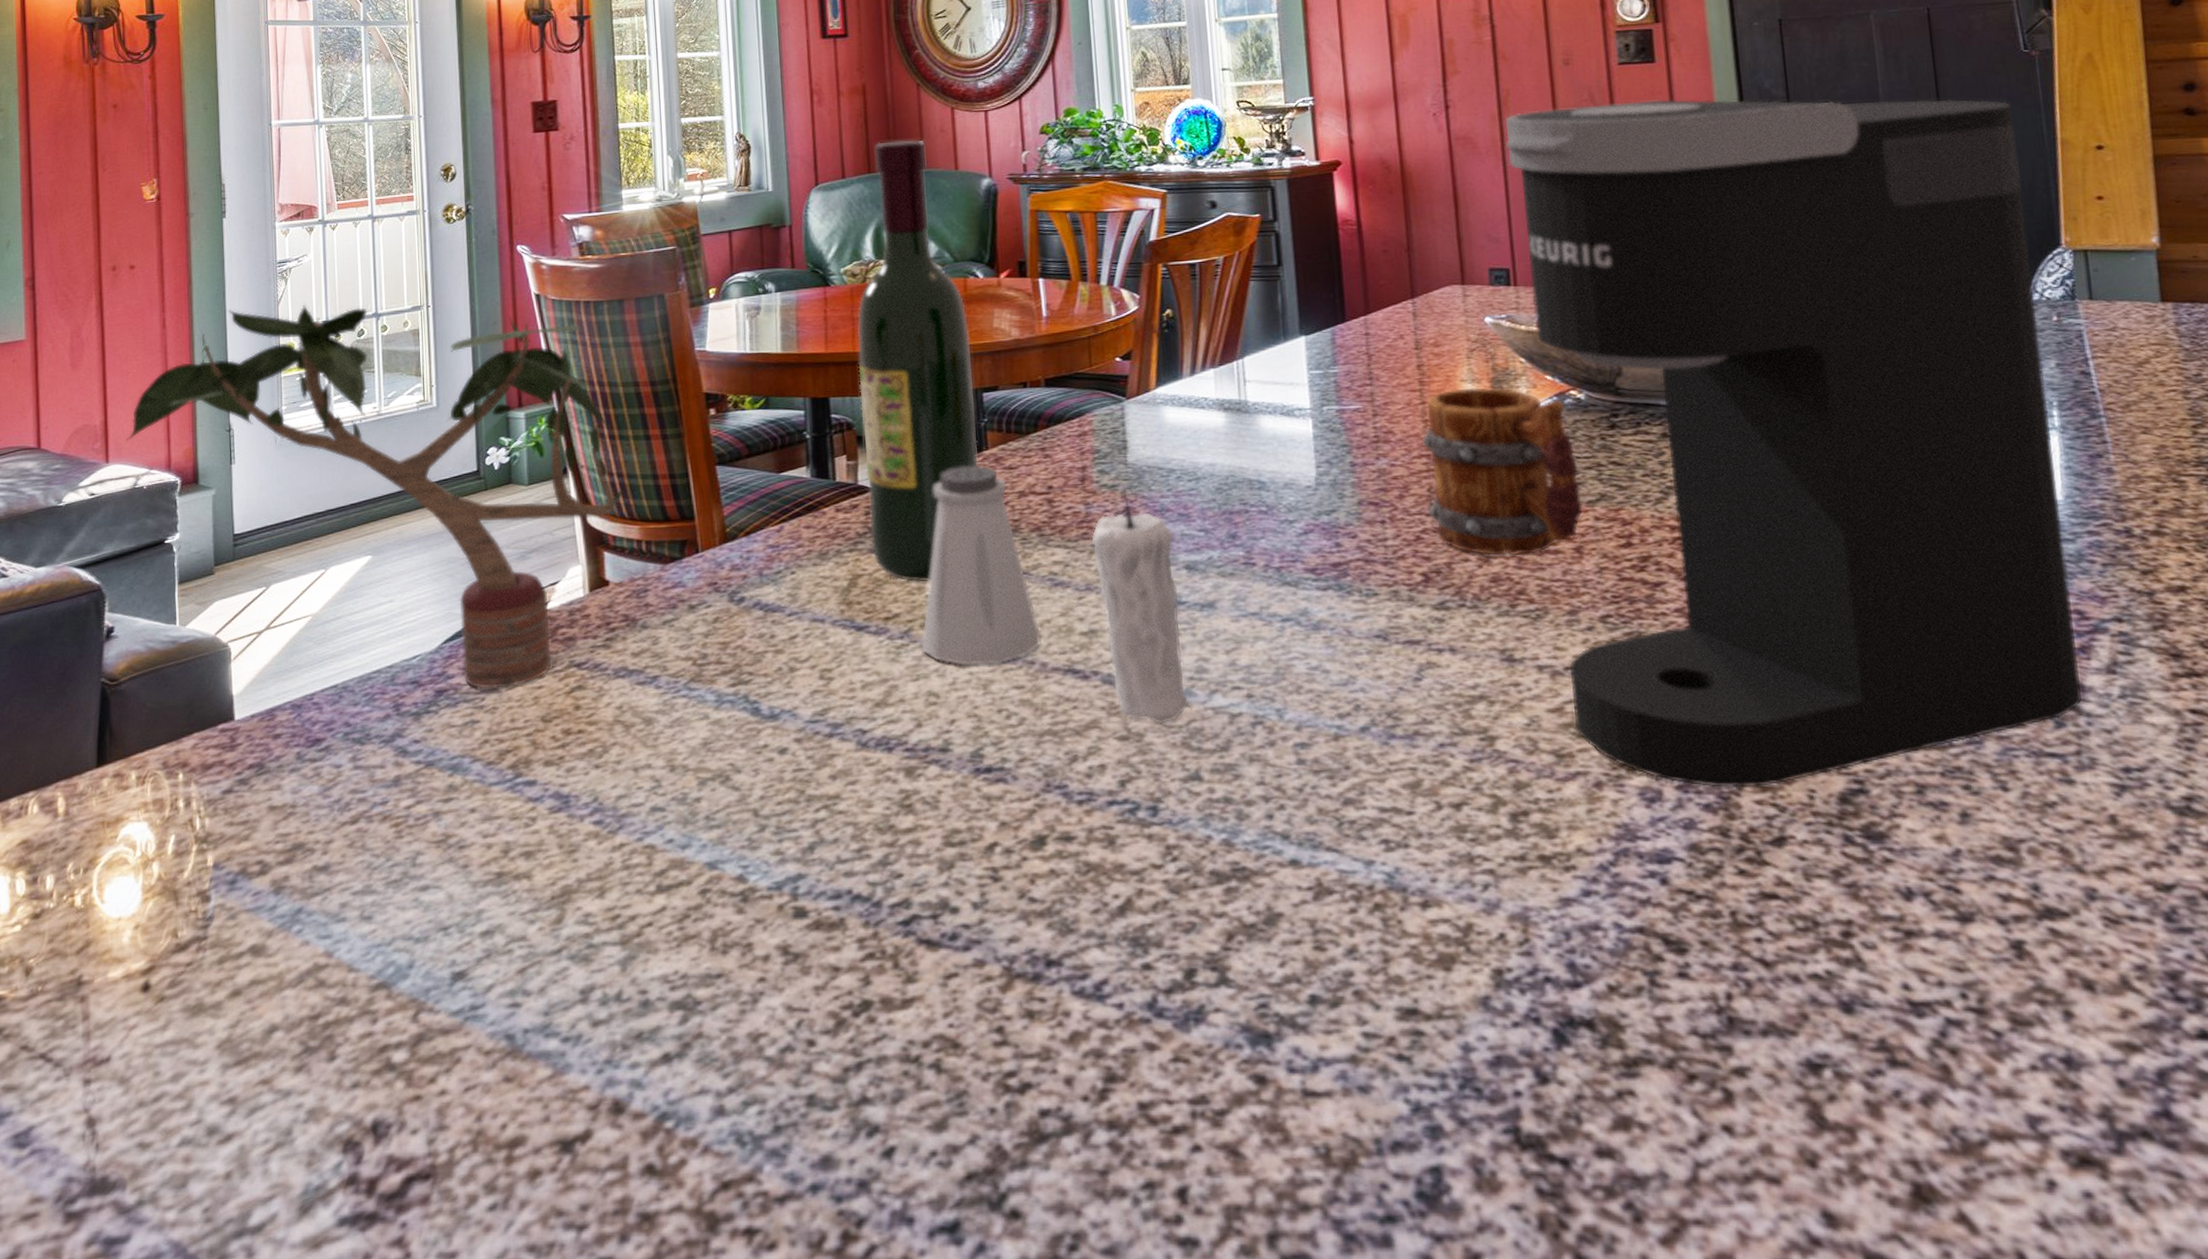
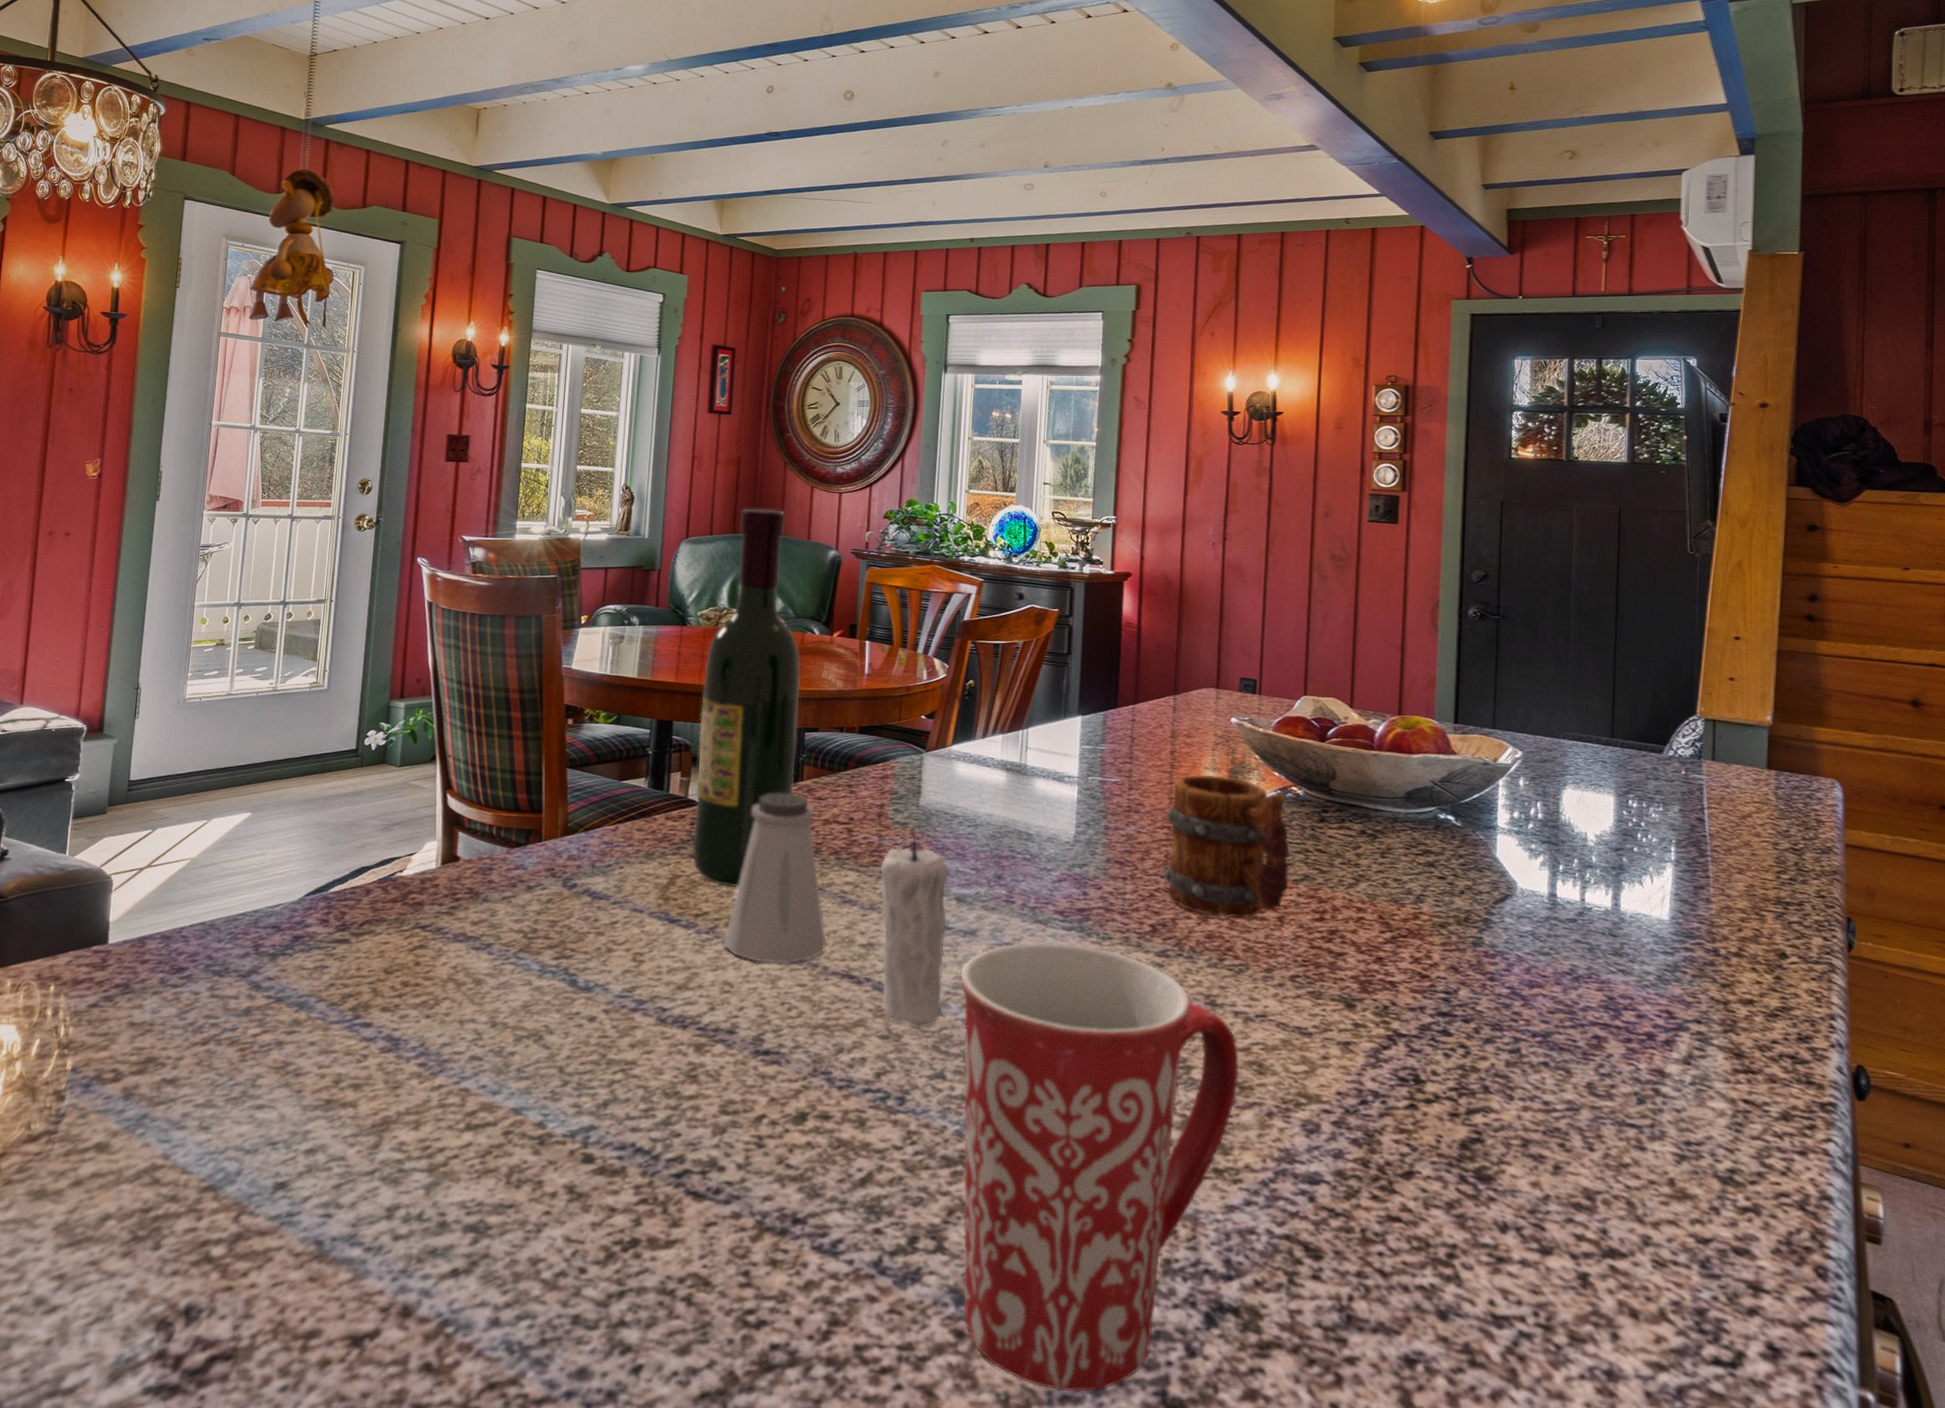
potted plant: present [127,303,624,689] -> none [42,583,483,941]
mug: none [1202,605,1555,1138] -> present [960,942,1240,1392]
coffee maker: present [1505,99,2083,788] -> none [1258,551,1674,1129]

